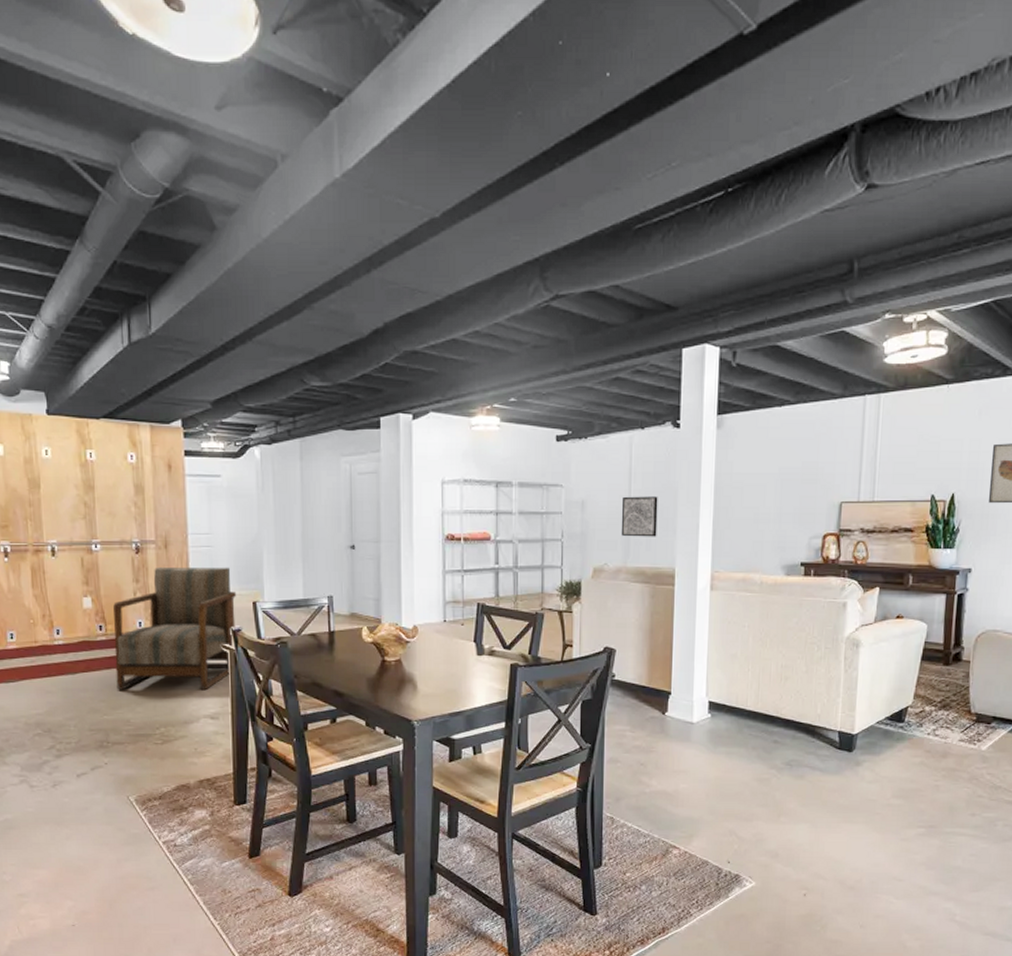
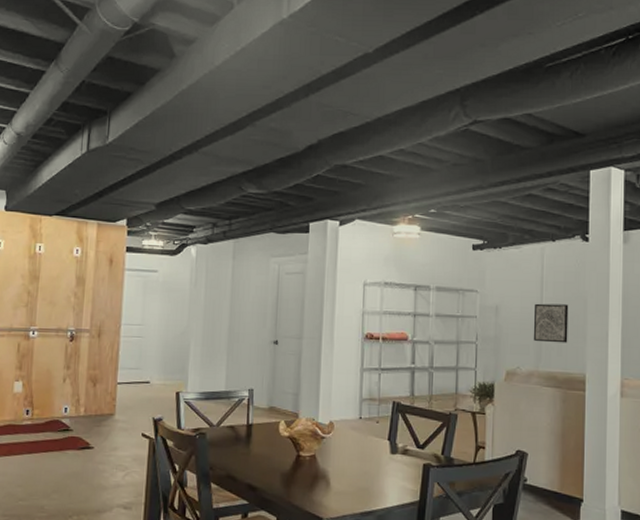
armchair: present [113,567,237,690] -> none [35,355,162,478]

